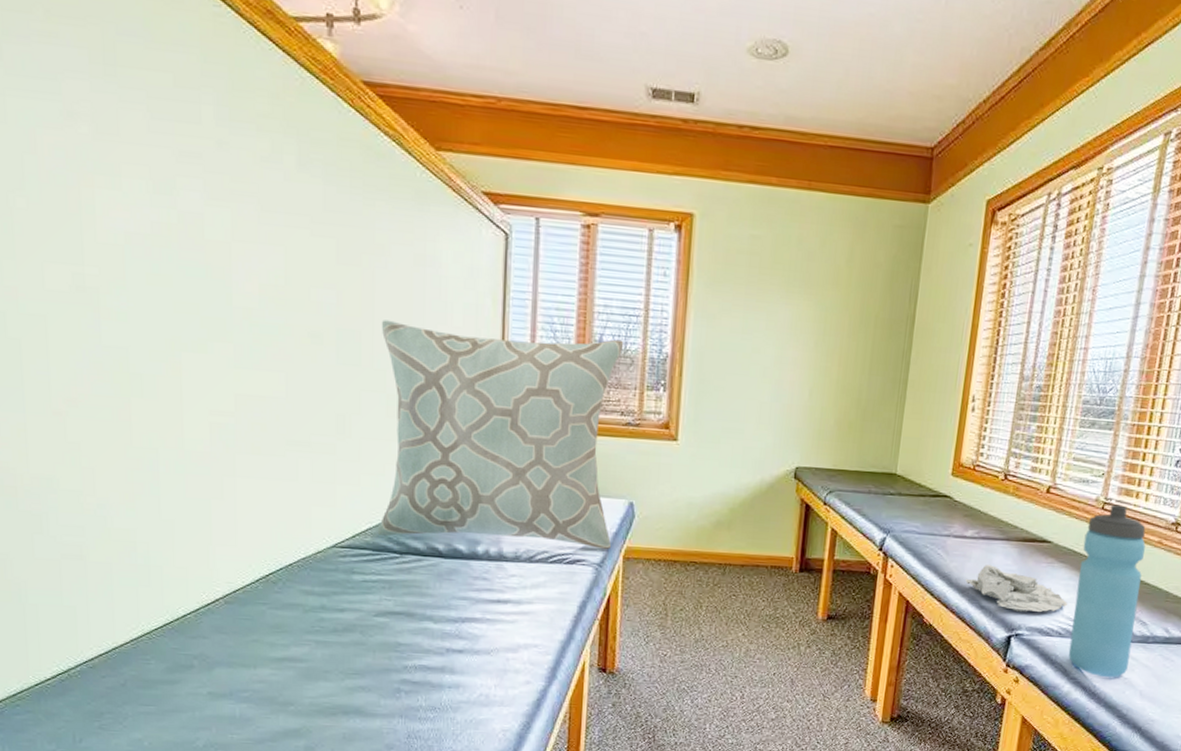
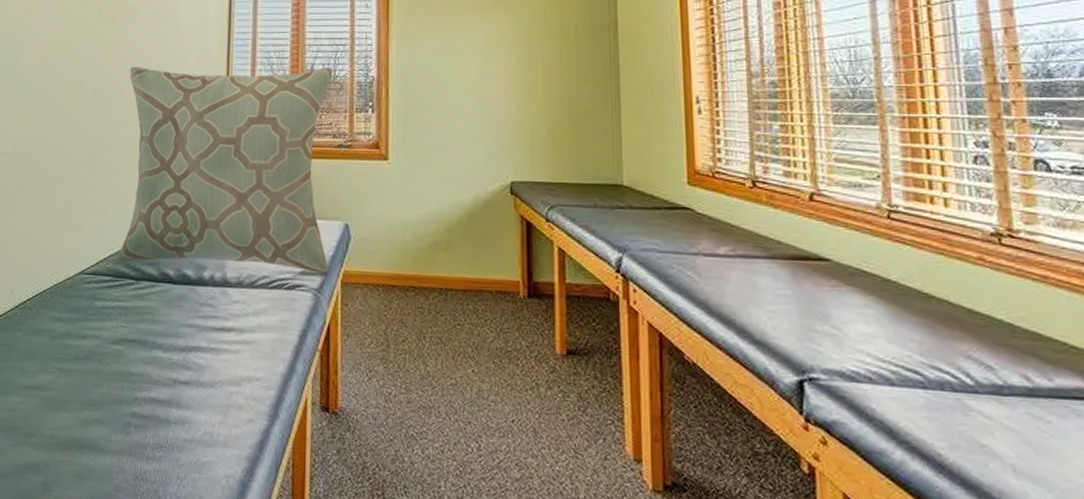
tissue: present [965,564,1068,612] -> none [729,287,872,350]
water bottle: present [1068,504,1146,678] -> none [873,212,983,444]

